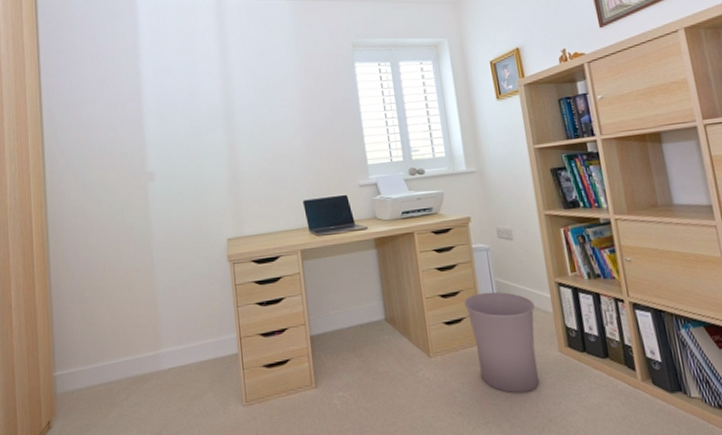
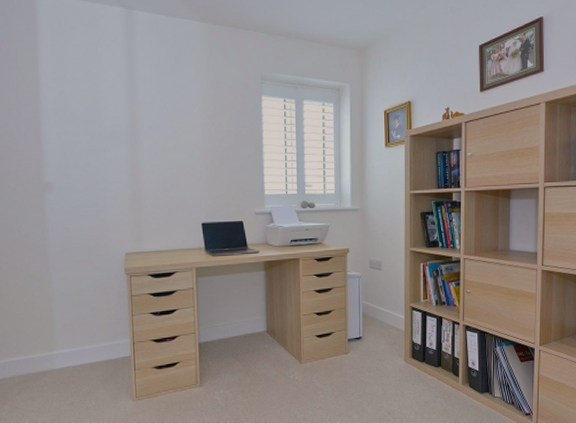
waste bin: present [463,291,540,394] -> none [334,312,391,393]

